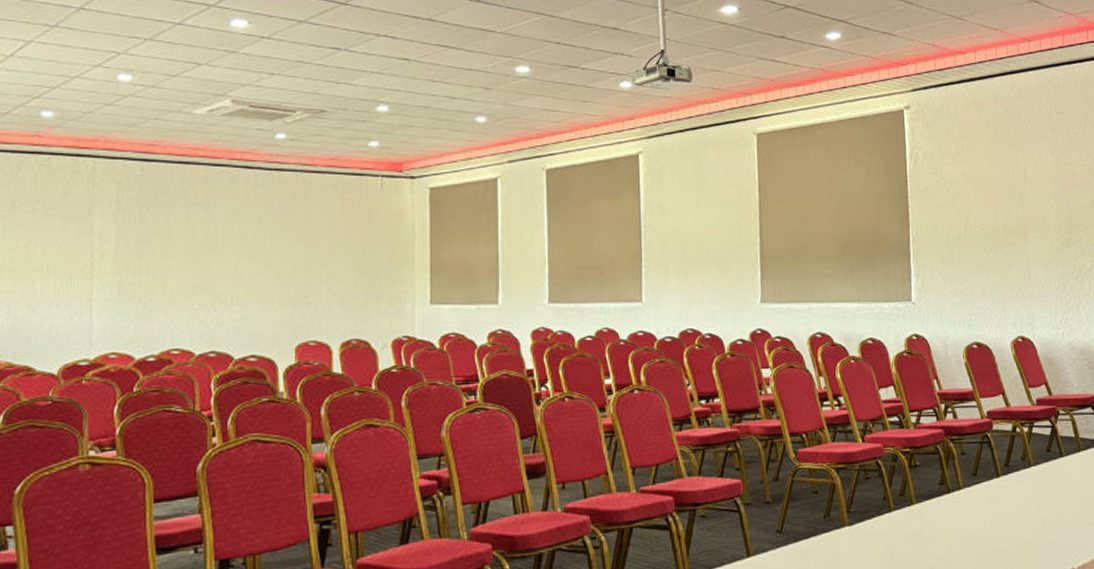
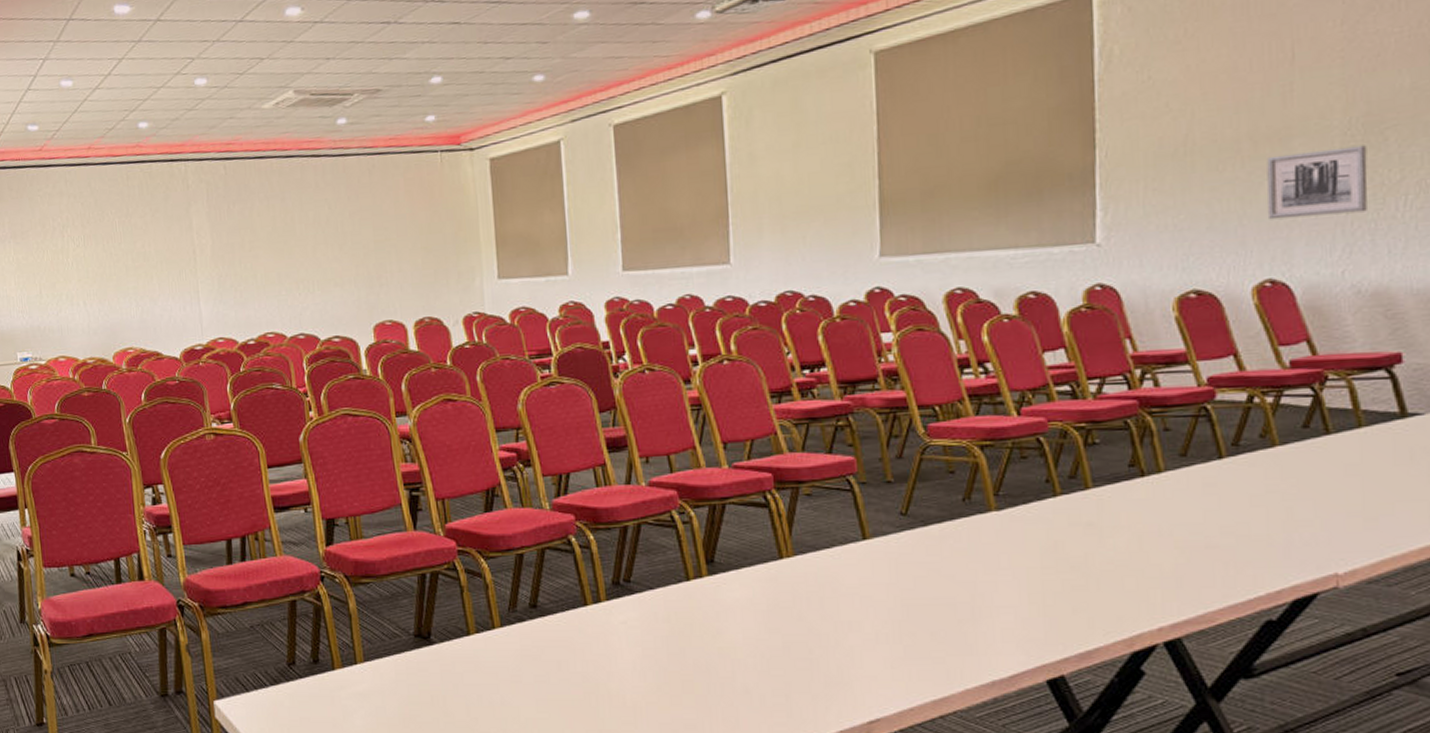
wall art: none [1014,242,1074,291] -> present [1267,145,1368,220]

